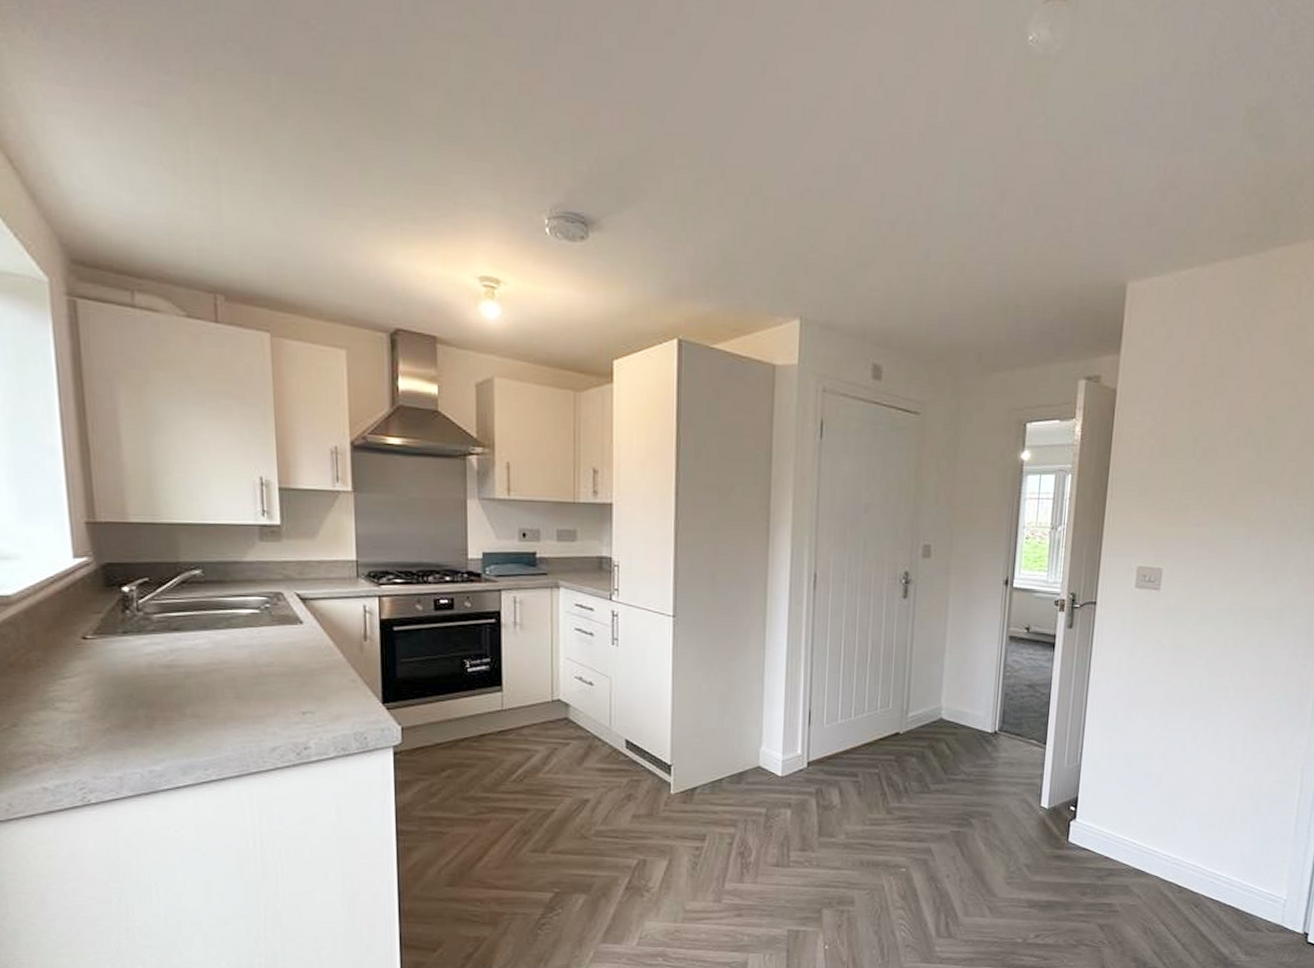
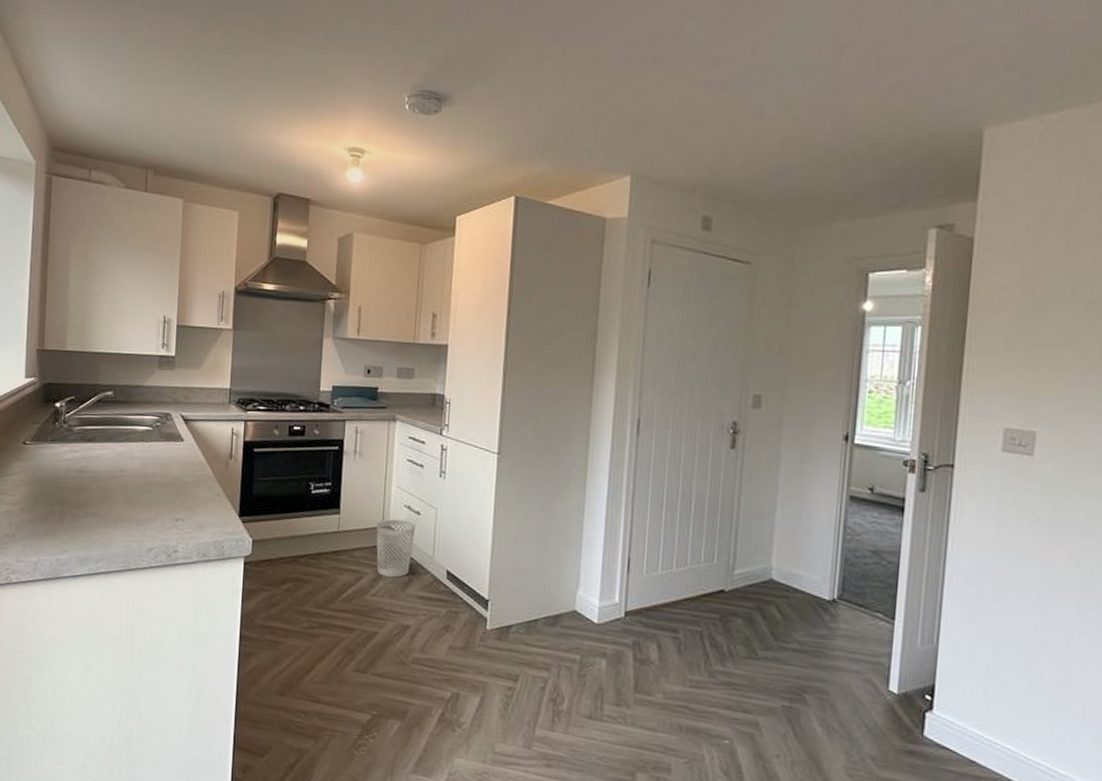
wastebasket: none [545,692,589,752] -> present [376,519,415,578]

